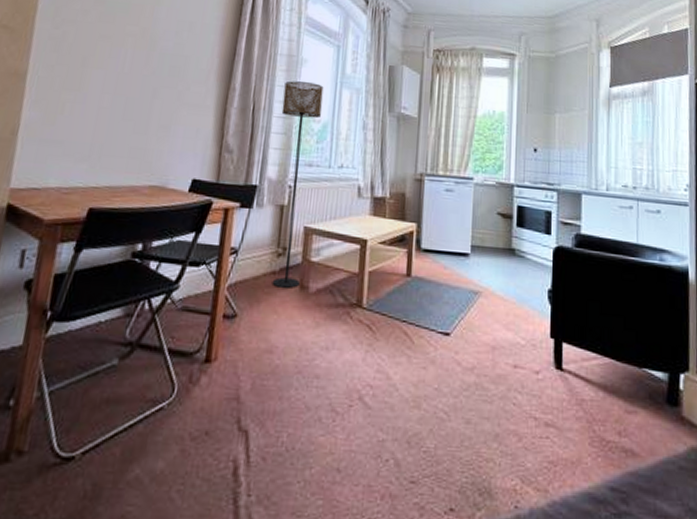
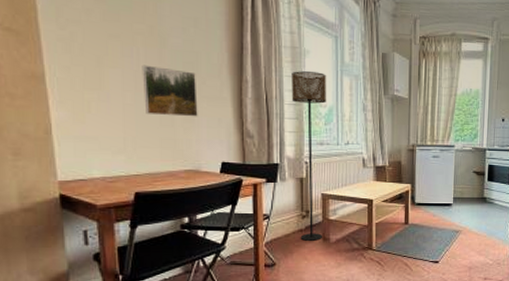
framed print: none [120,67,181,126] -> present [142,64,198,117]

